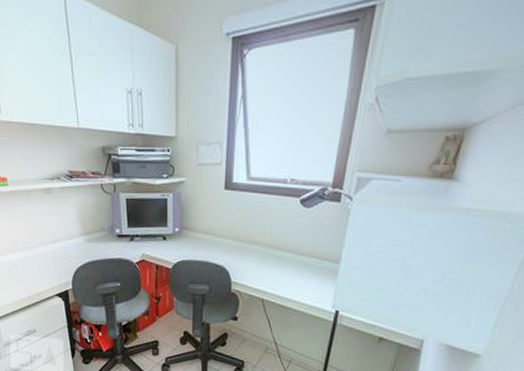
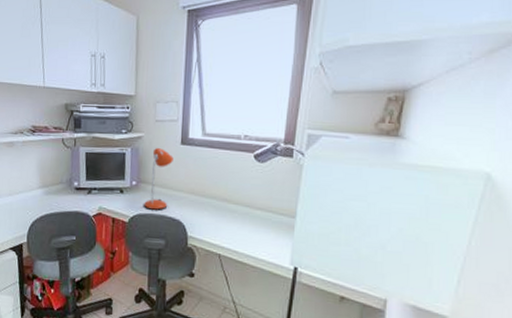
desk lamp: none [187,193,217,257] -> present [144,148,173,210]

